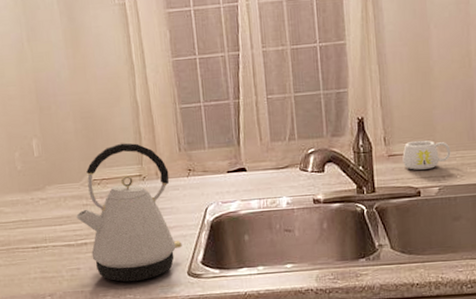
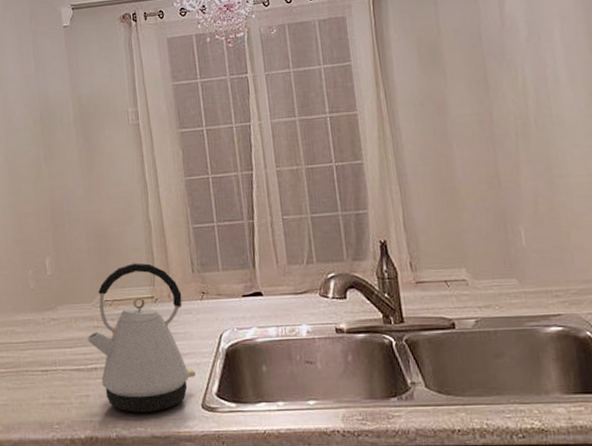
mug: present [402,140,451,170] -> none [431,266,486,299]

